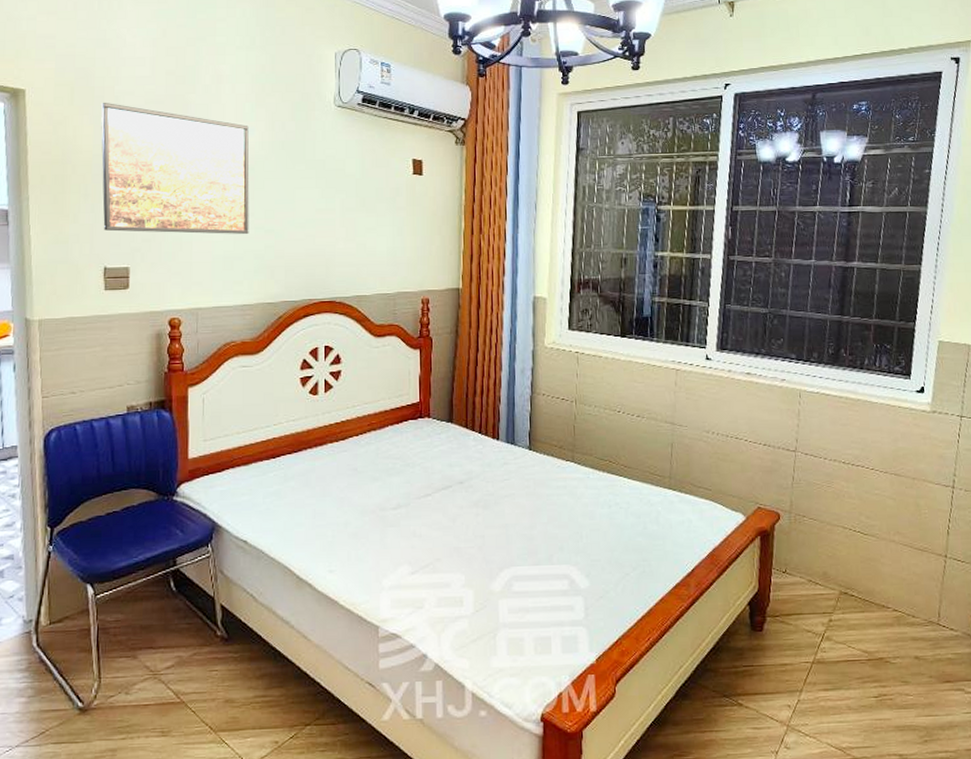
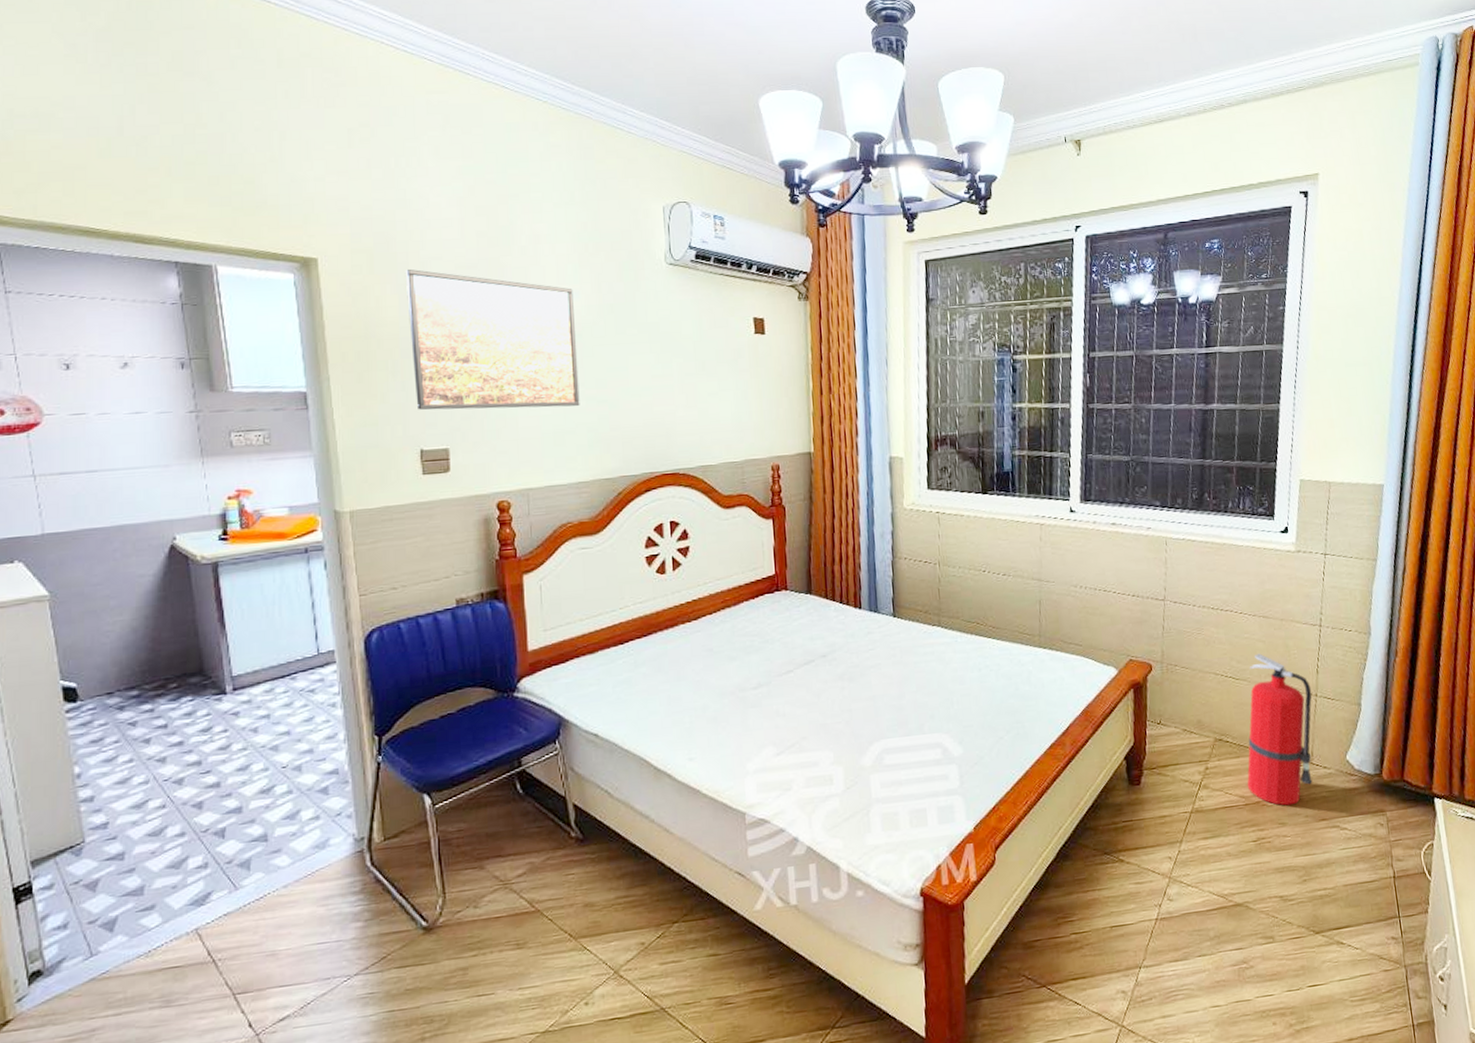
fire extinguisher: none [870,510,942,665] -> present [1247,653,1313,806]

